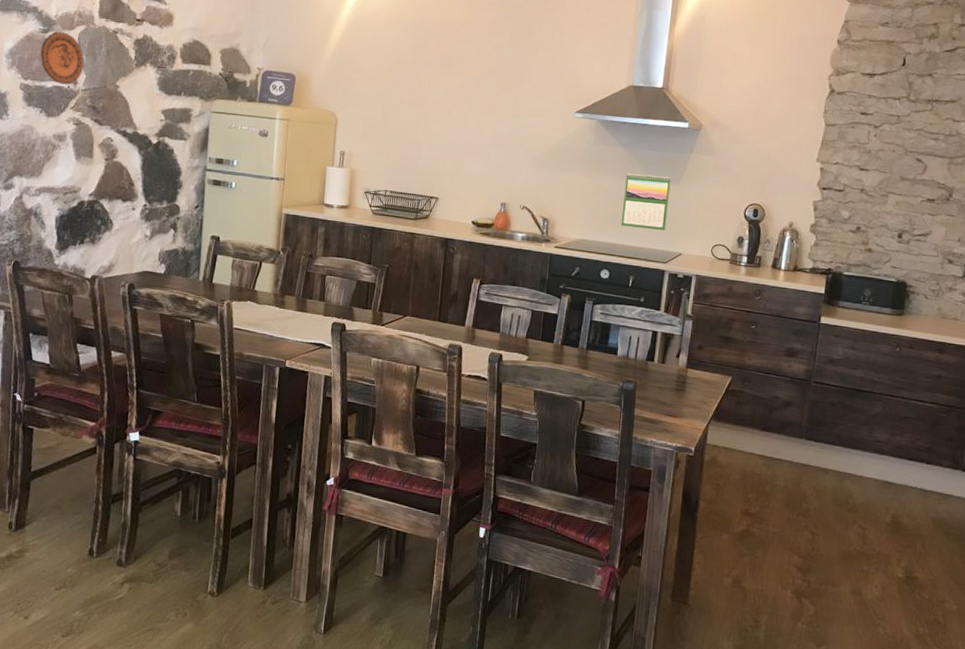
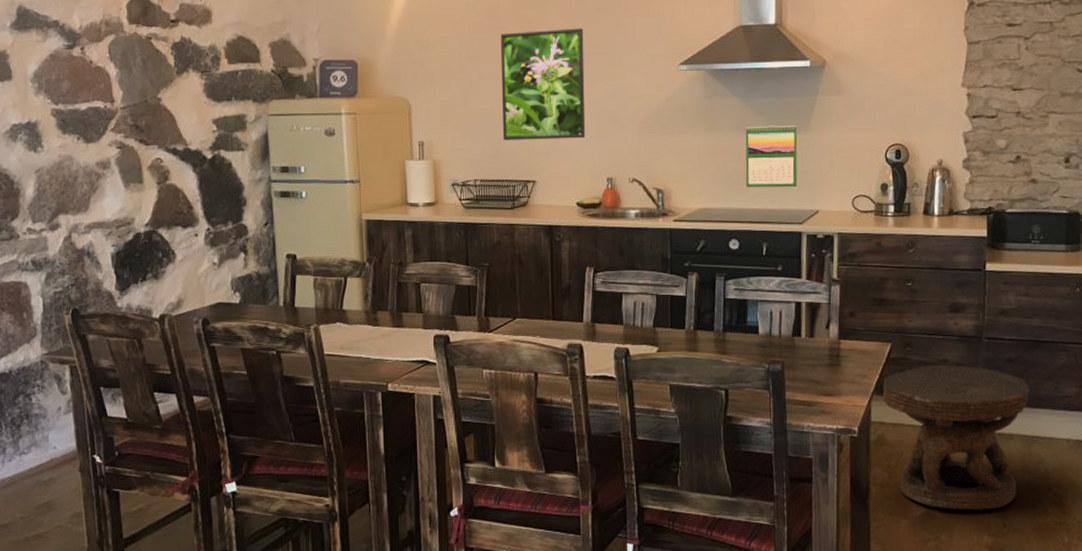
decorative plate: present [40,31,85,85] -> none [68,45,120,104]
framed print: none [415,67,496,166] -> present [500,28,586,140]
side table: none [719,400,847,534] -> present [882,365,1030,510]

